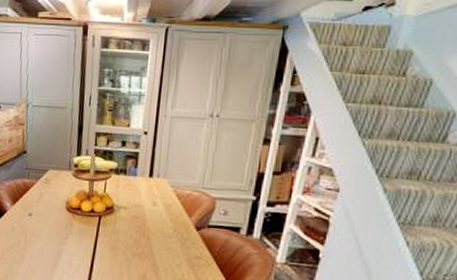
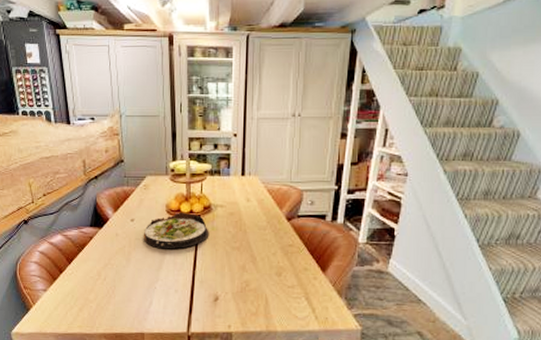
salad plate: none [39,210,110,249] -> present [143,212,209,248]

